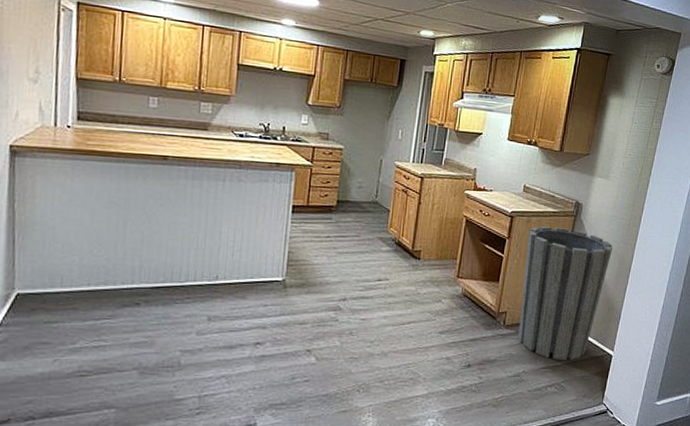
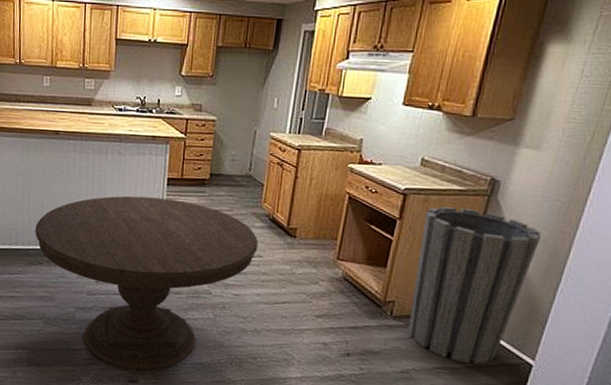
dining table: none [131,224,385,412] -> present [35,195,258,370]

